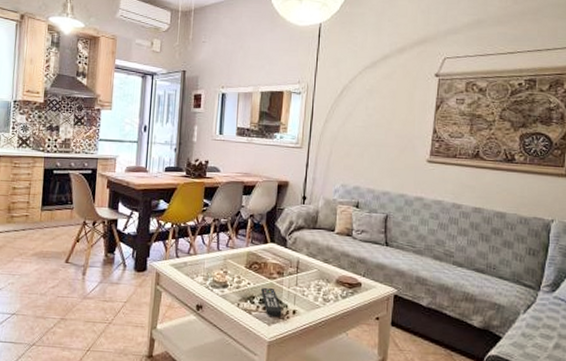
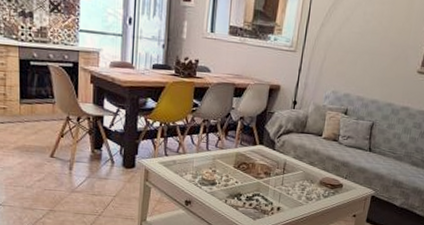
remote control: present [260,288,282,316] -> none [247,187,267,212]

